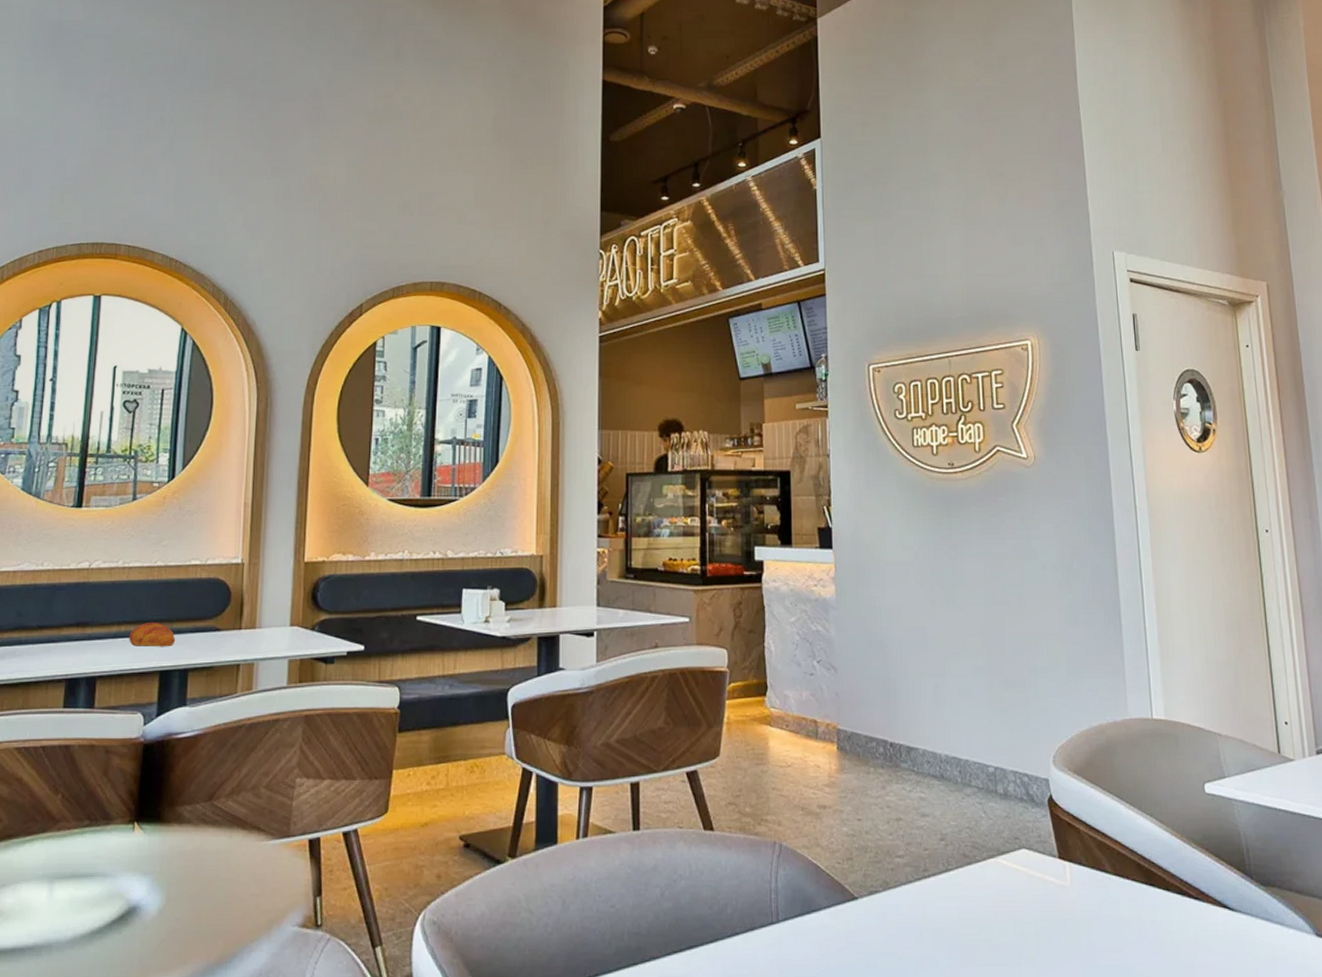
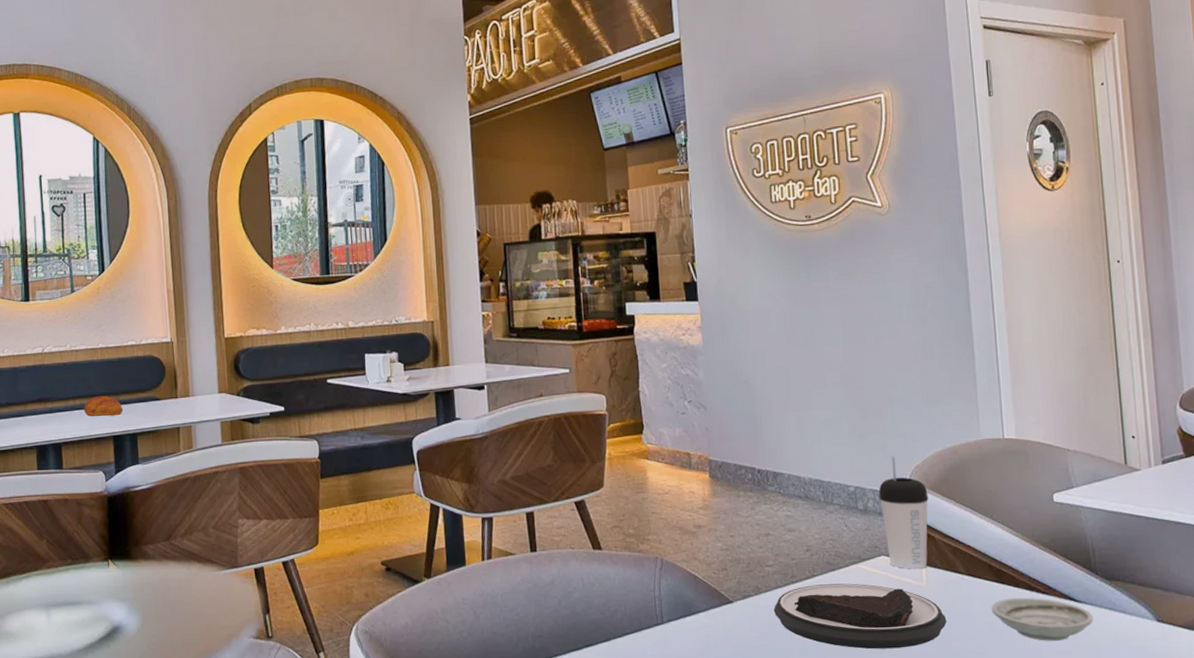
cake slice: none [902,880,1092,961] -> present [773,583,947,649]
beverage cup: none [1020,733,1073,867] -> present [878,455,929,570]
saucer: none [1140,903,1249,956] -> present [991,597,1094,641]

